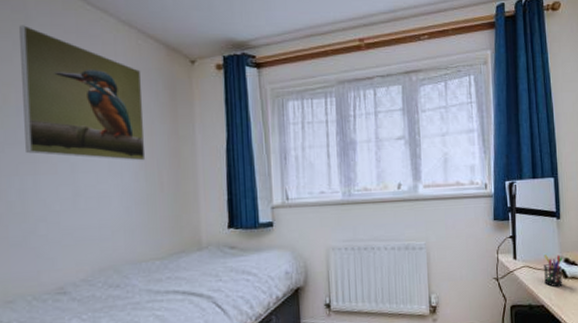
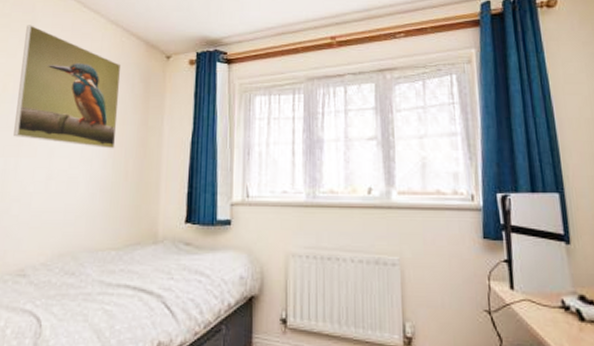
pen holder: present [544,254,563,287] -> none [551,287,580,332]

